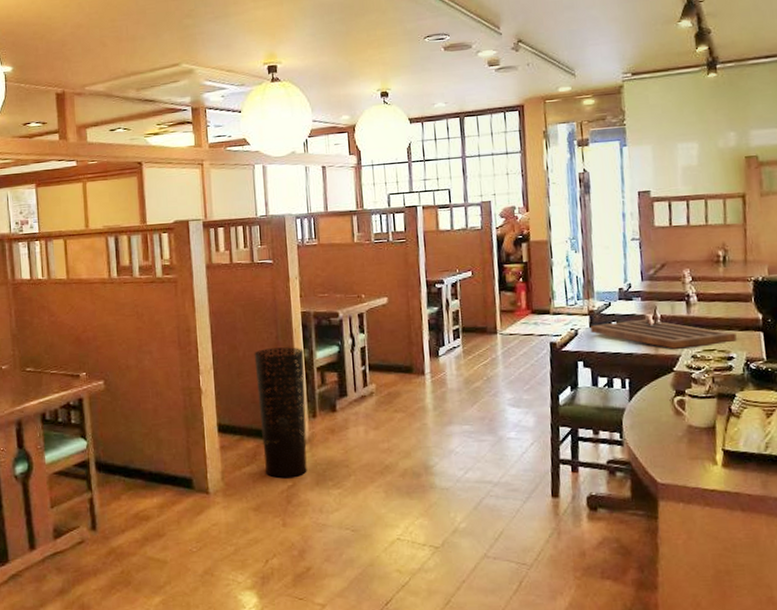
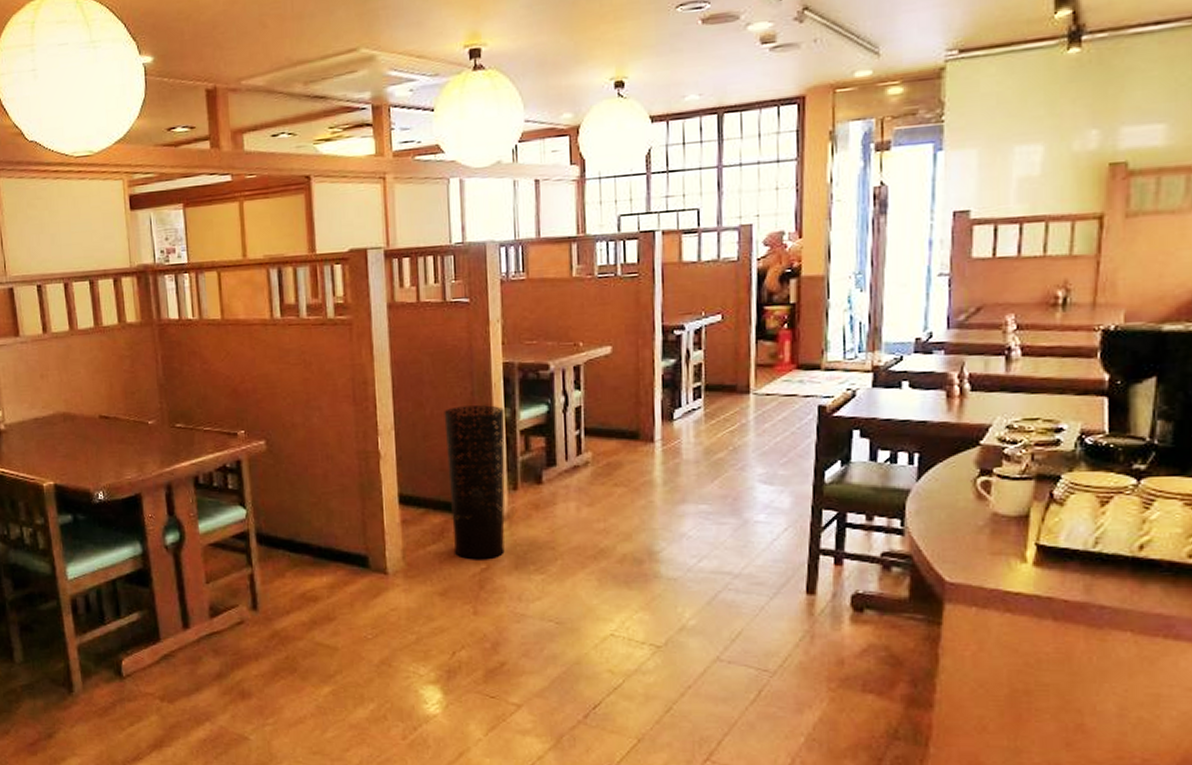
tray: present [589,318,737,349] -> none [872,377,1070,417]

